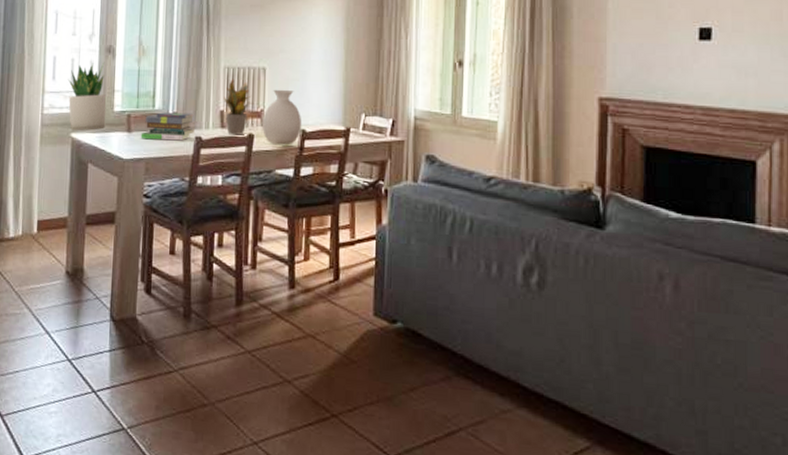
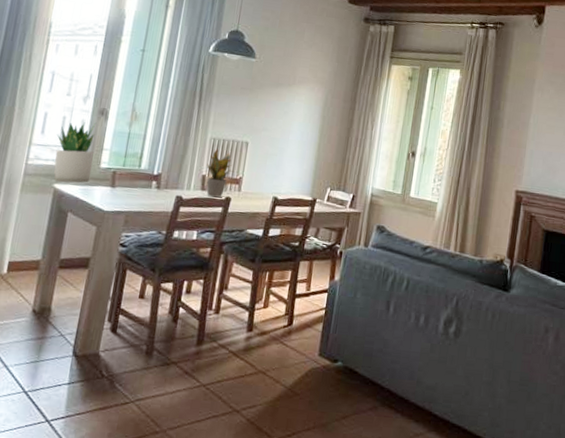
books: present [140,112,195,141] -> none [123,172,177,199]
vase: present [263,89,302,146] -> none [239,161,276,210]

